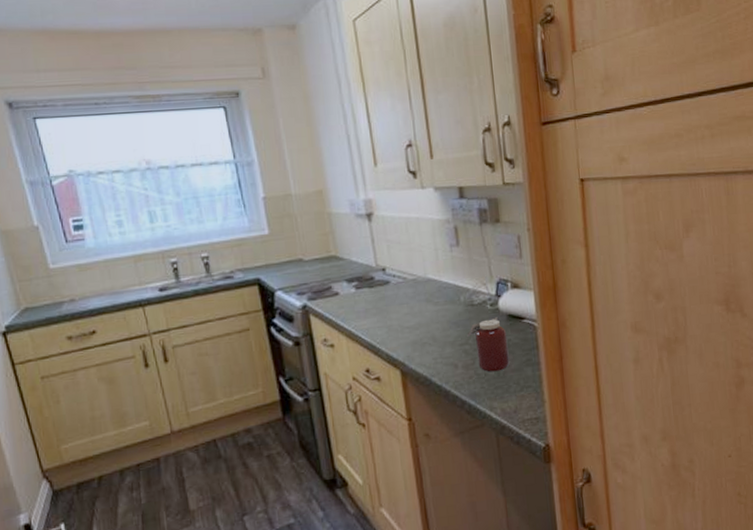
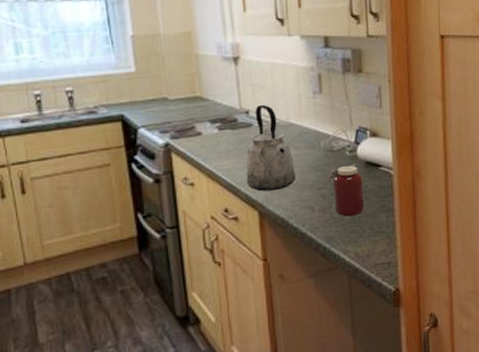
kettle: none [385,260,437,350] -> present [246,104,297,192]

